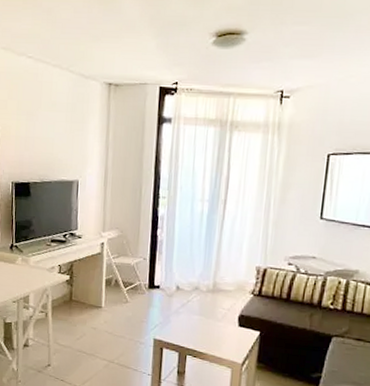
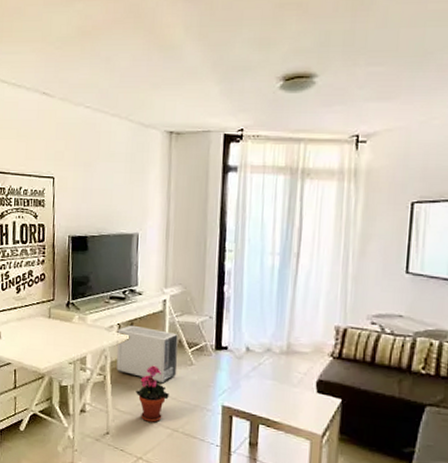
air purifier: none [57,266,115,320] -> present [116,325,178,384]
potted plant: none [75,303,106,355] -> present [136,365,169,423]

